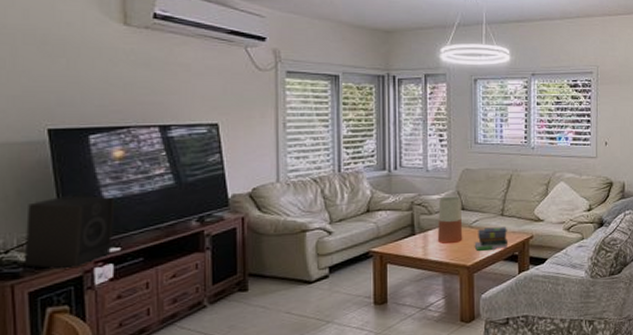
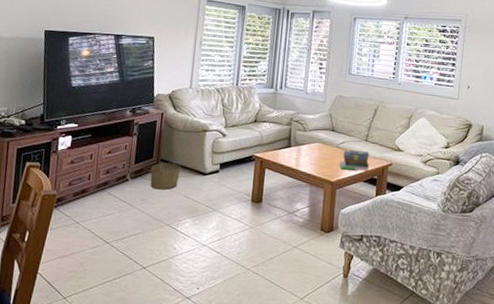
studio monitor: present [24,195,115,269] -> none [17,80,79,136]
basket: none [235,272,277,311] -> present [150,160,181,190]
vase: present [438,196,463,243] -> none [309,117,332,159]

